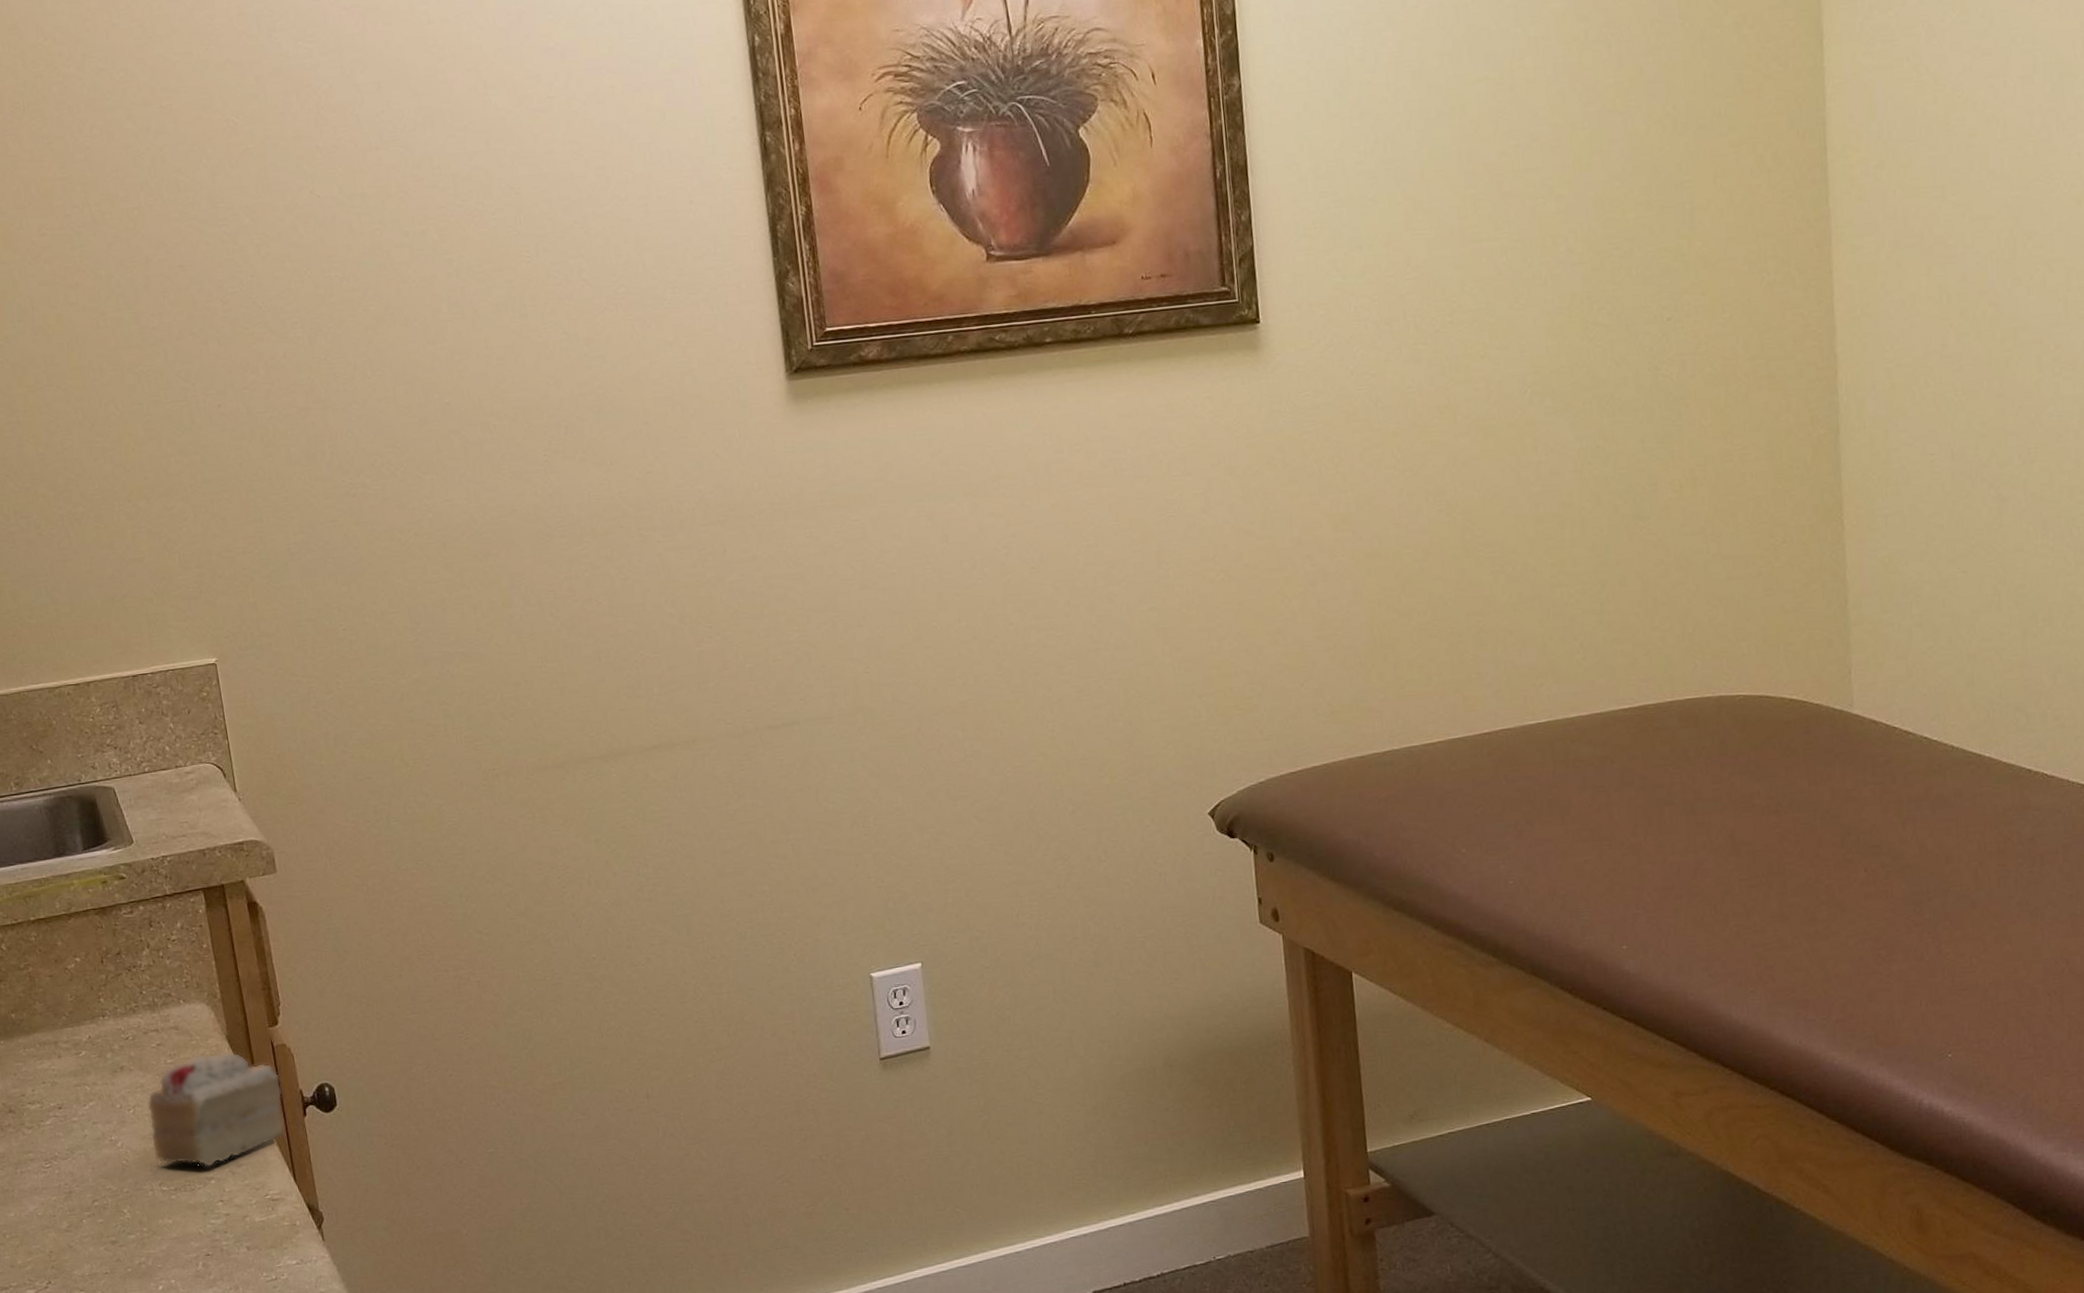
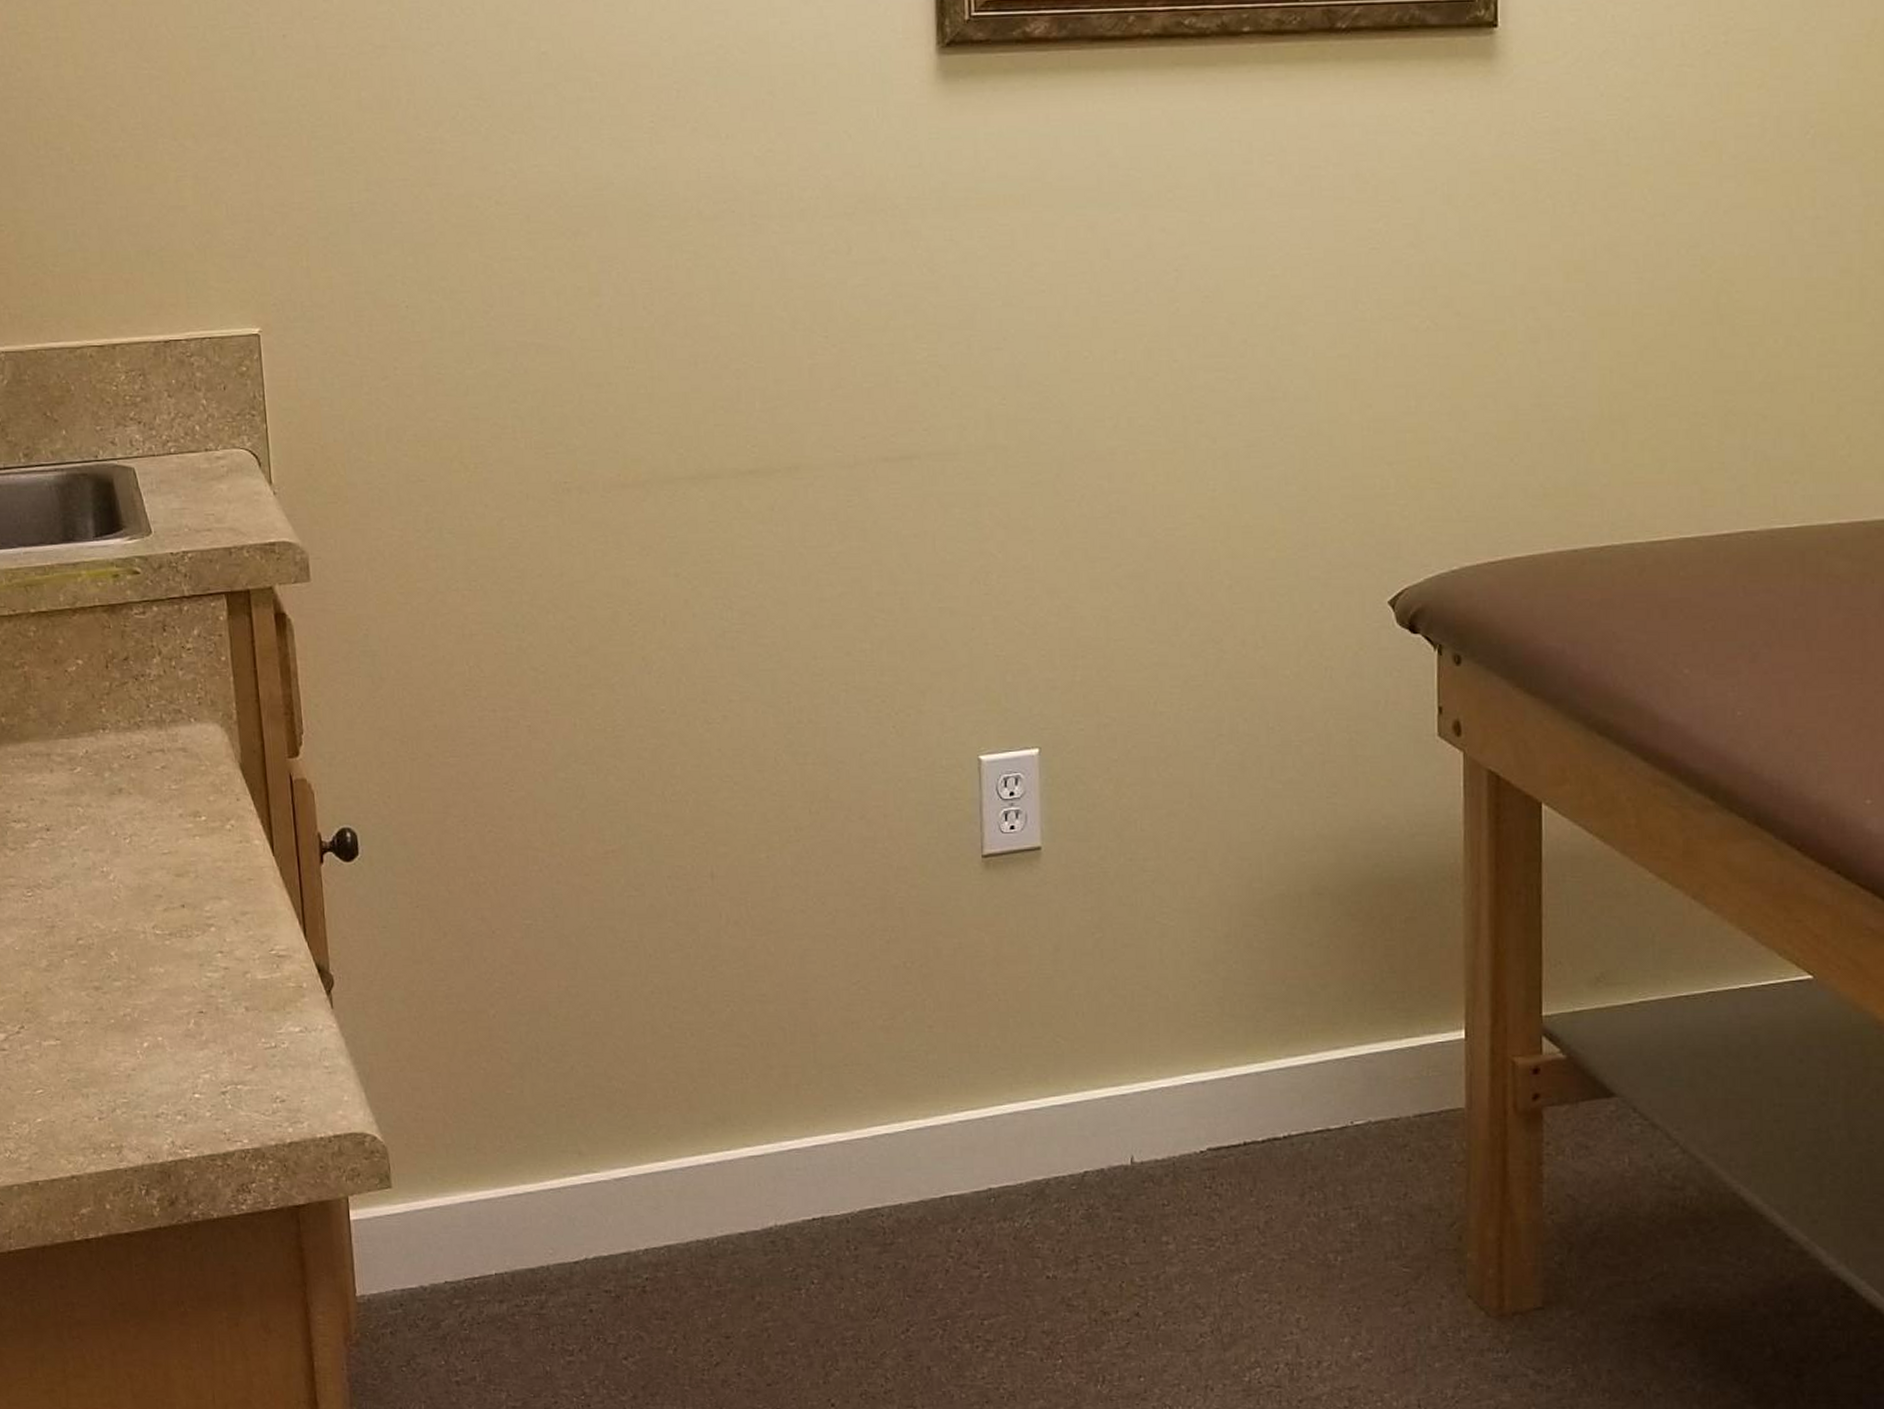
cake slice: present [146,1052,285,1167] -> none [145,782,299,912]

